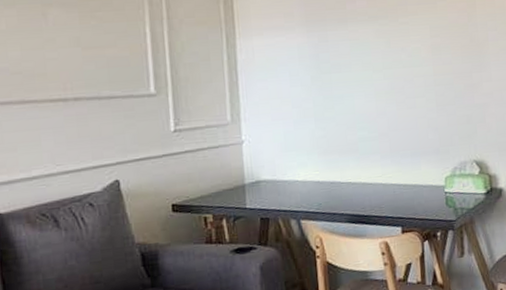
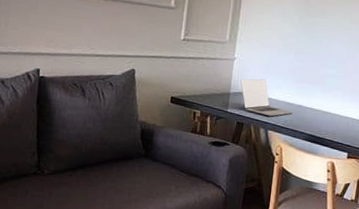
laptop: none [255,159,326,204] -> present [240,79,293,117]

